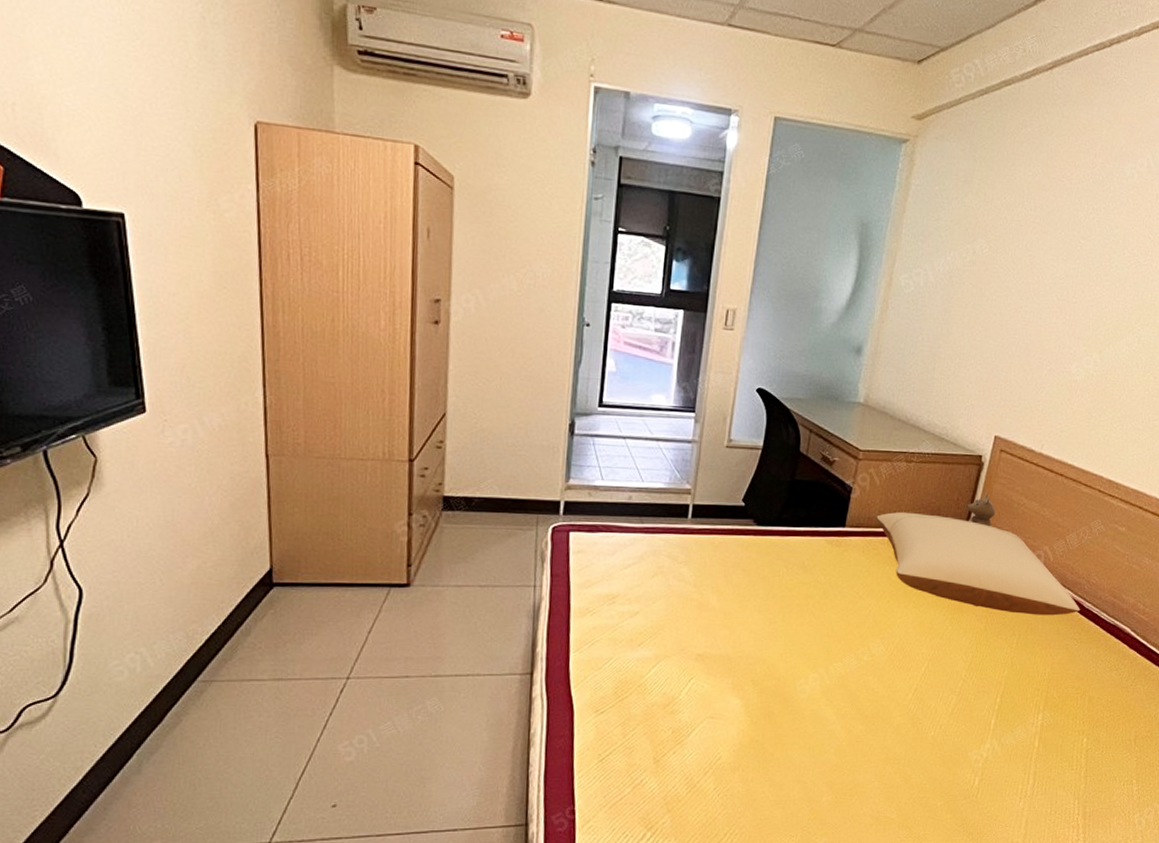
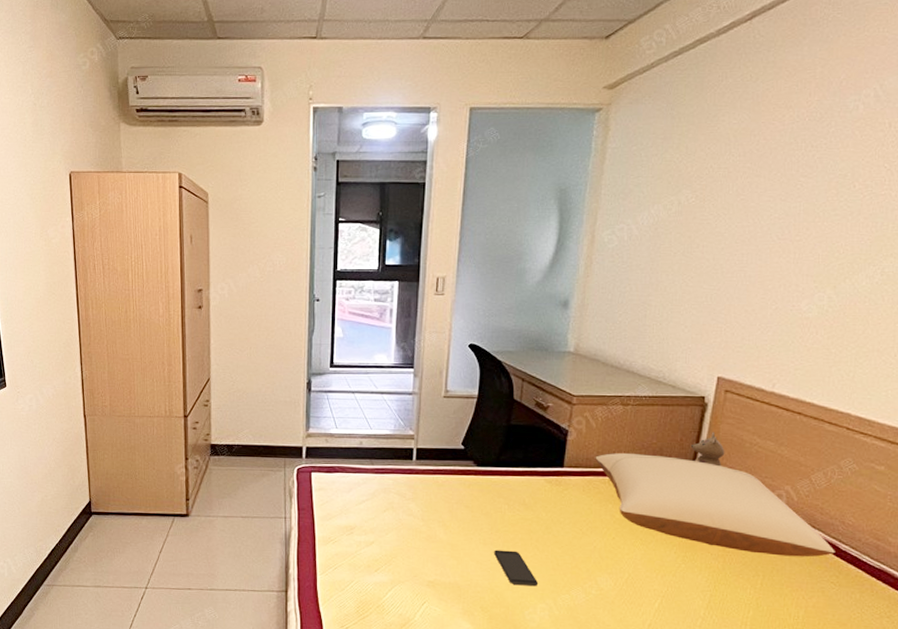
mobile phone: none [769,617,812,655] -> present [494,550,539,587]

